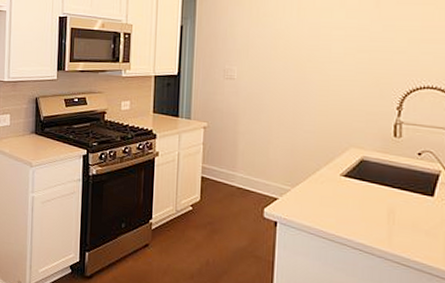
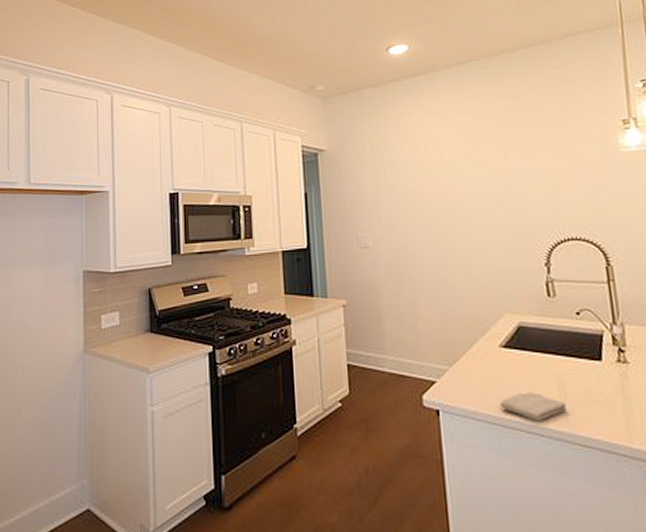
washcloth: none [332,215,392,241] -> present [500,391,567,422]

